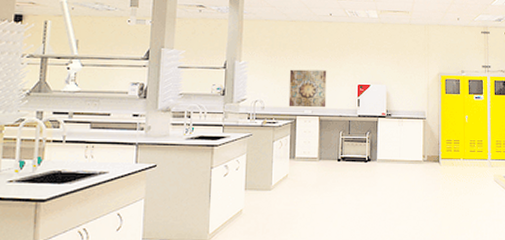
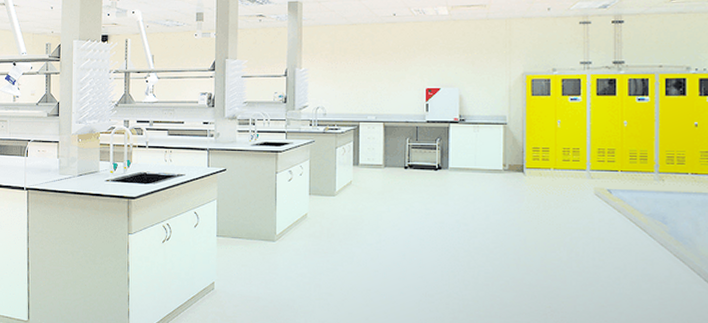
wall art: present [288,69,327,108] -> none [351,74,391,114]

